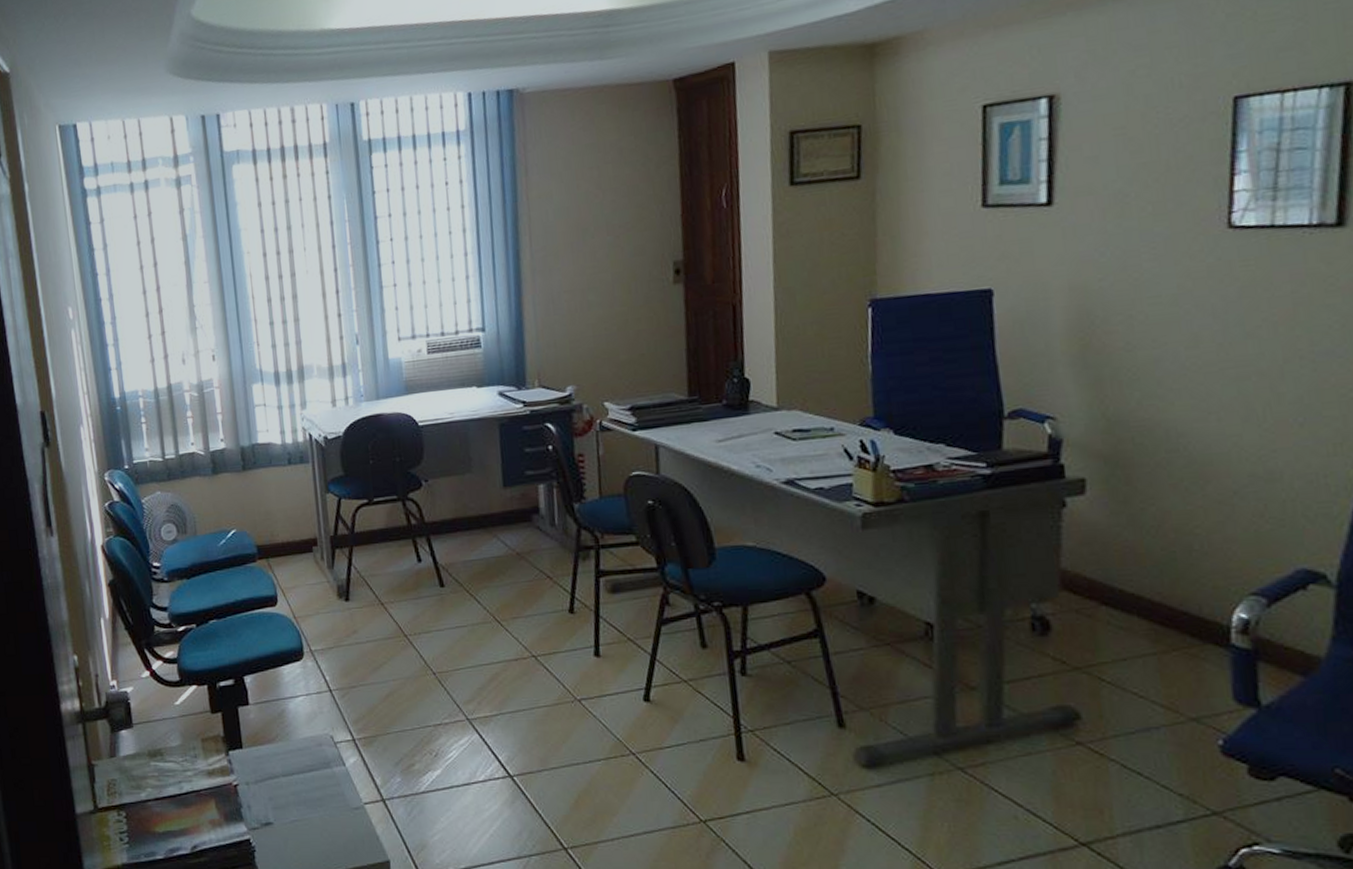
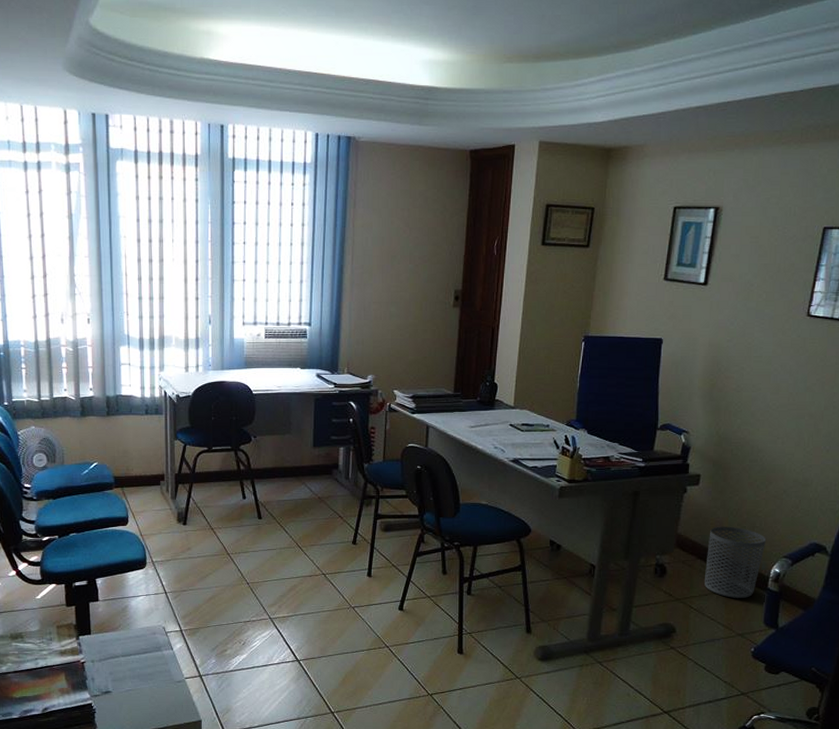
waste bin: none [1114,552,1216,662] -> present [705,526,767,598]

